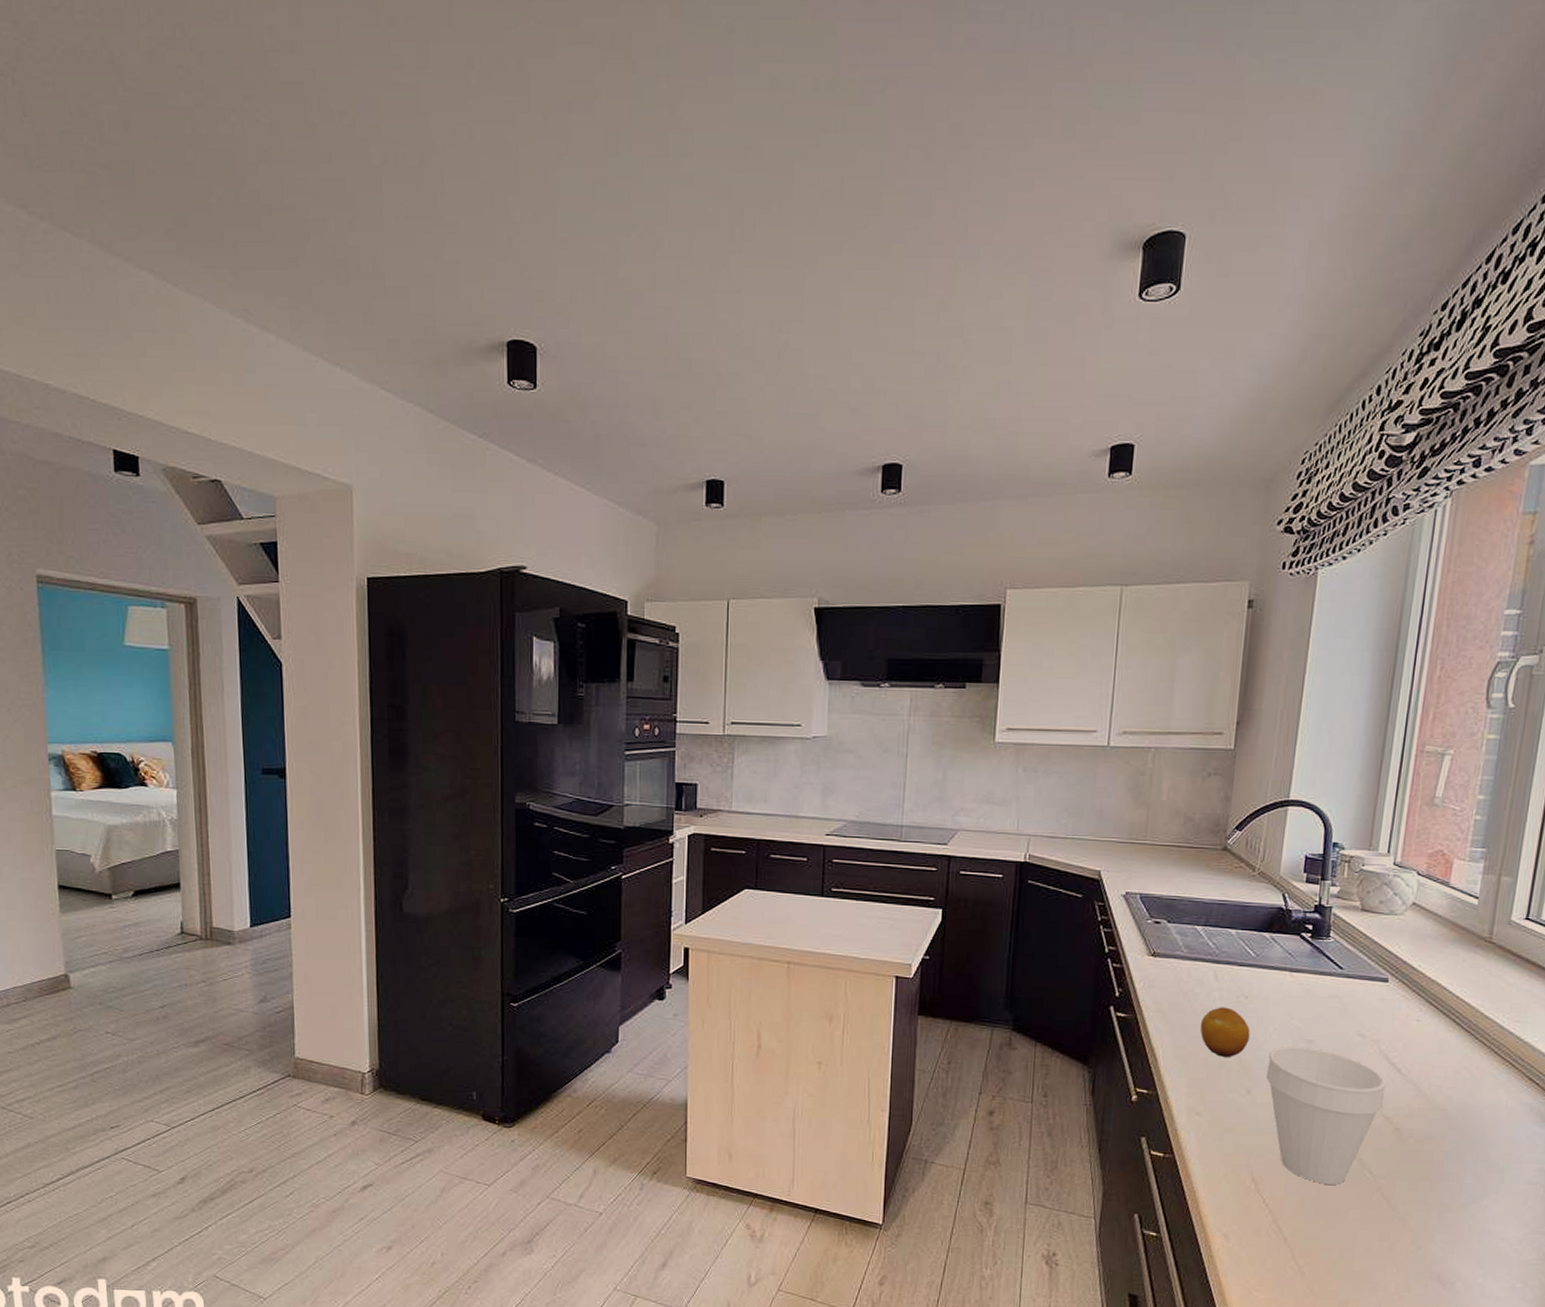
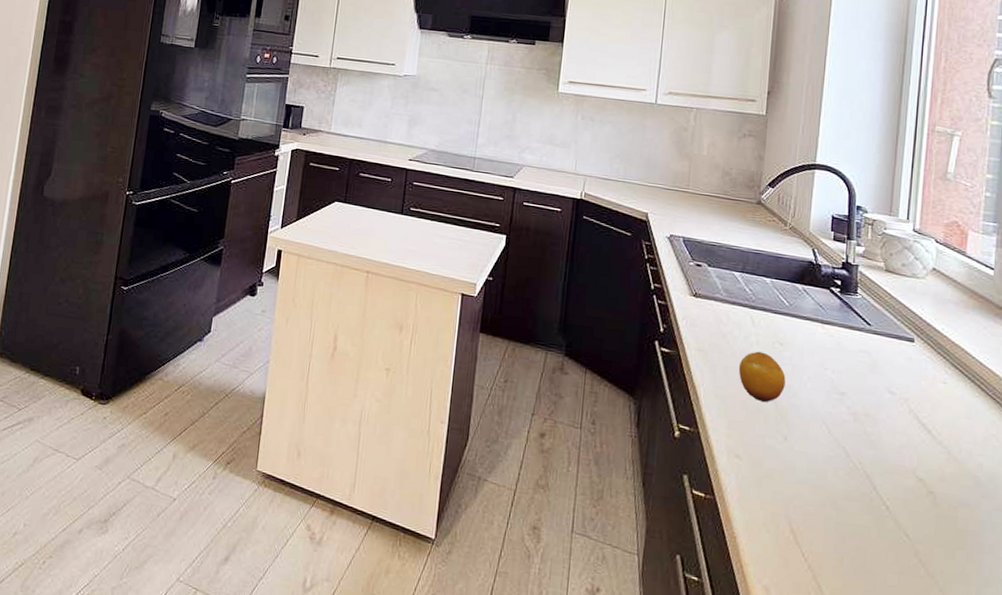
cup: present [1265,1046,1386,1185] -> none [801,396,918,545]

